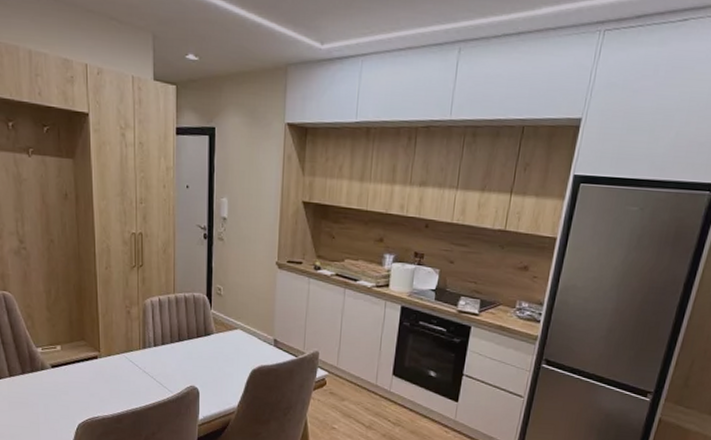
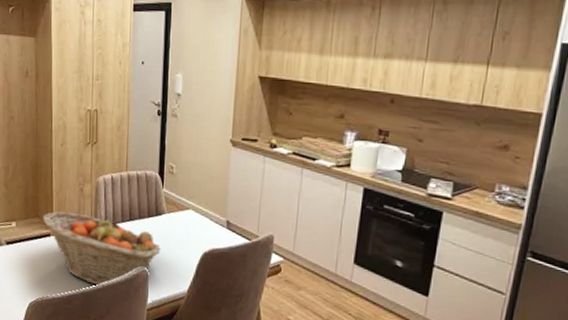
fruit basket: none [89,333,210,405] -> present [43,211,161,287]

